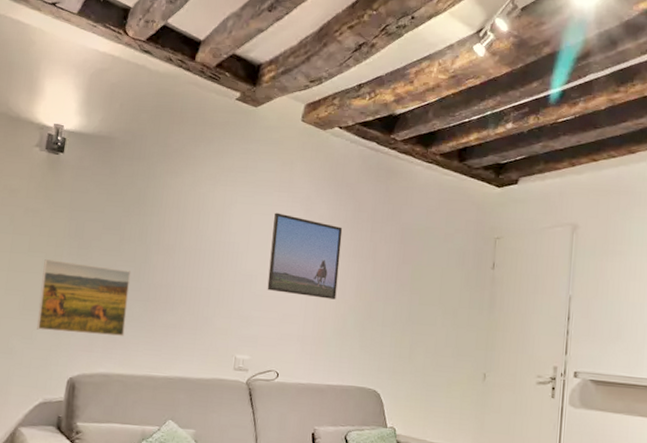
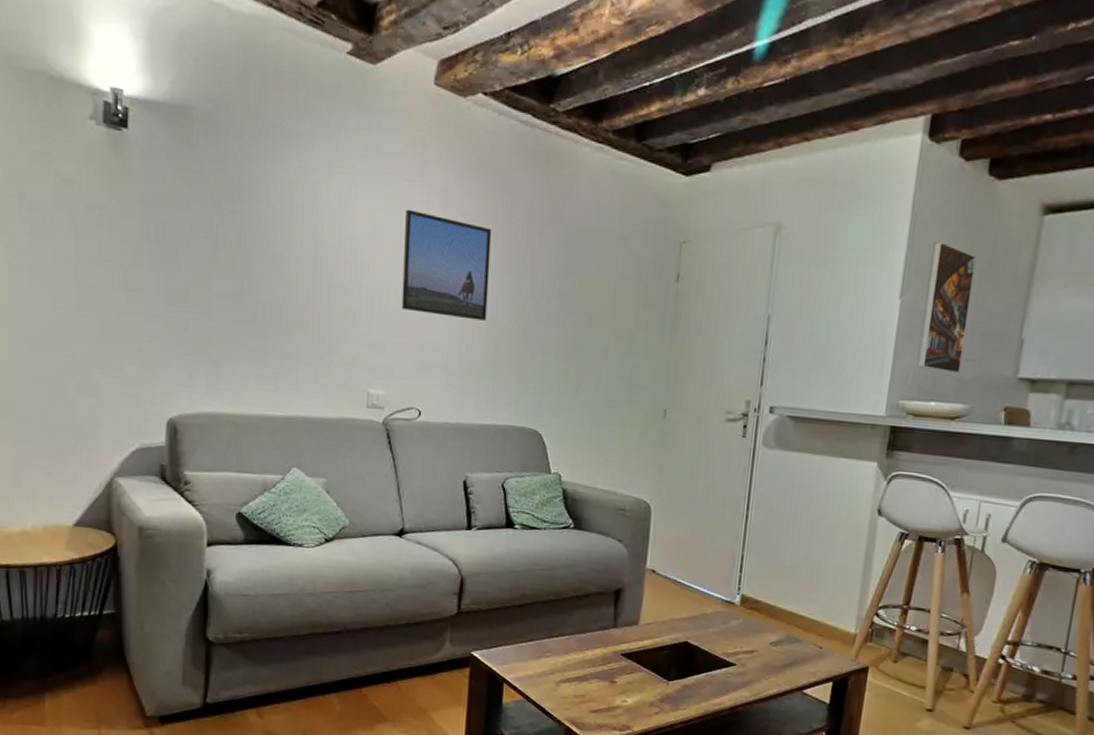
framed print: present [37,259,132,336] -> none [120,271,232,368]

